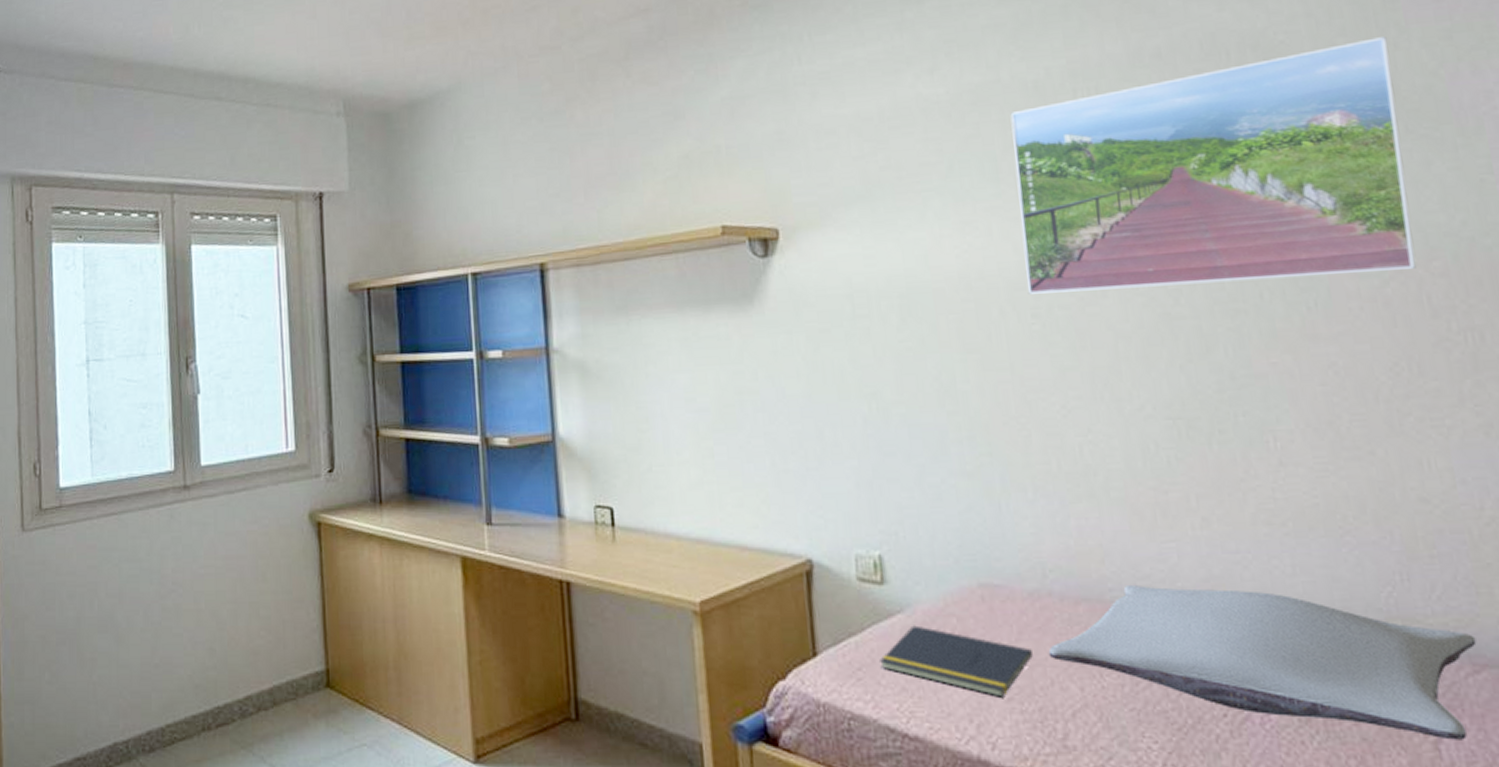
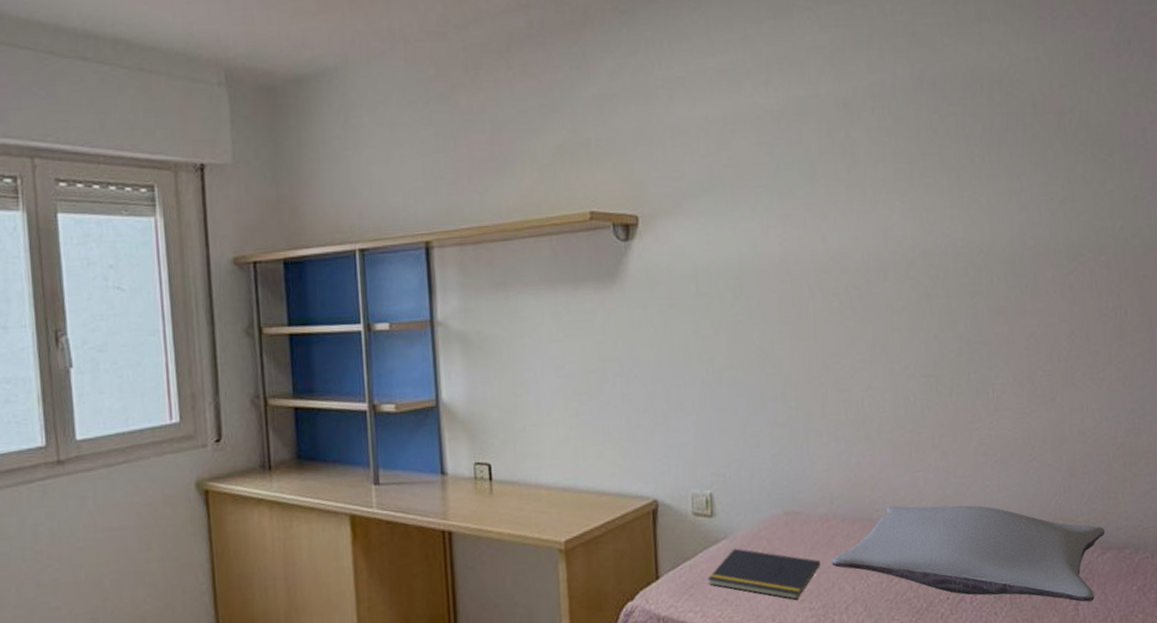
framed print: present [1010,37,1416,294] -> none [825,82,1091,277]

